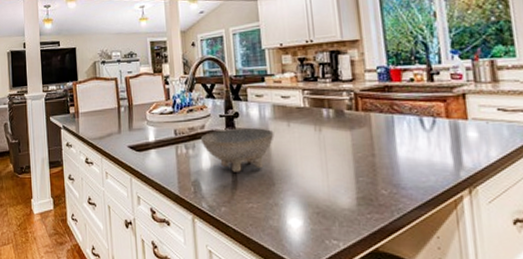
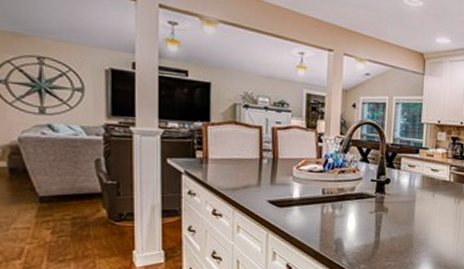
bowl: present [200,127,274,172] -> none [348,193,420,234]

